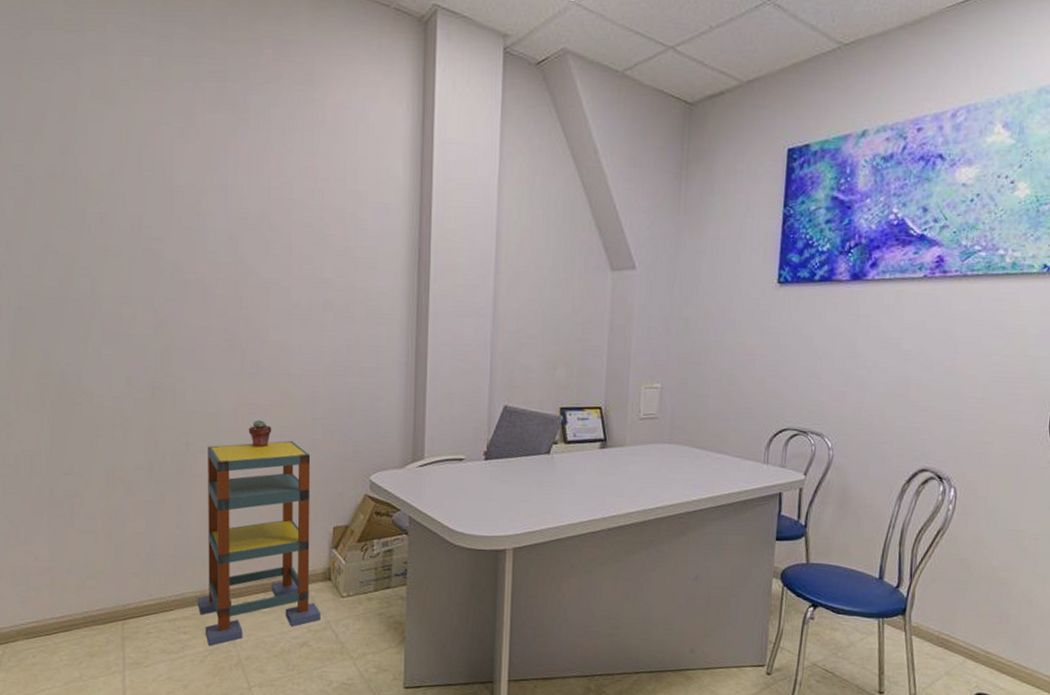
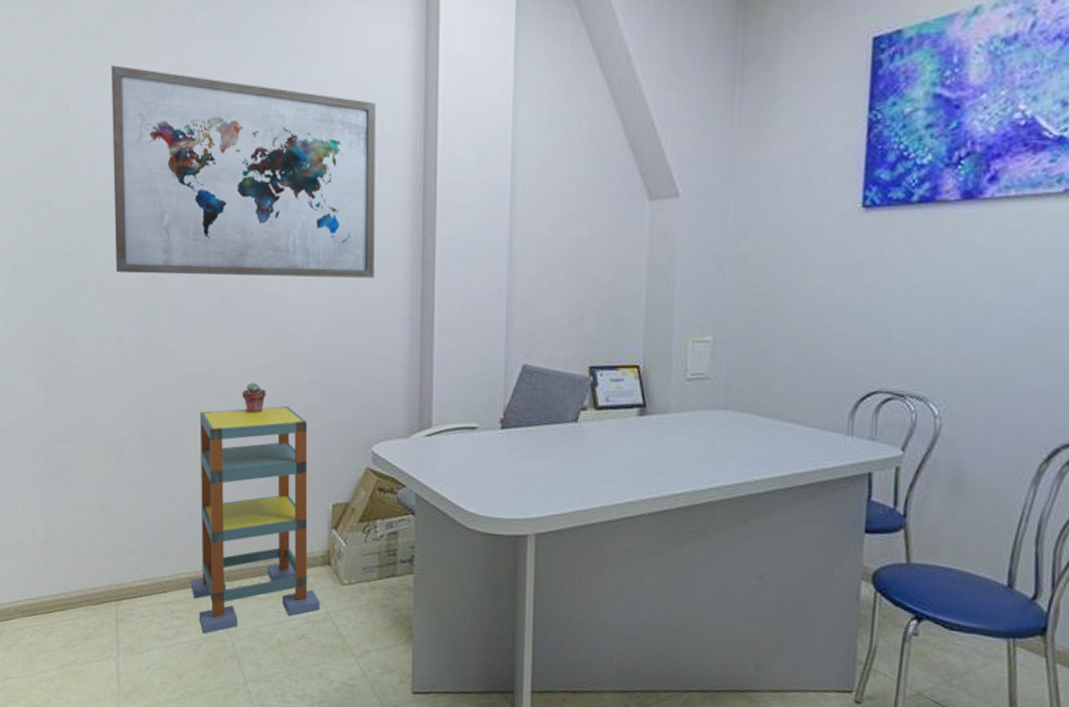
wall art: none [121,125,376,329] -> present [111,65,376,278]

